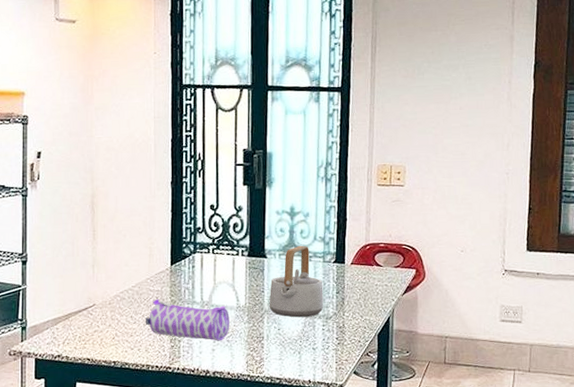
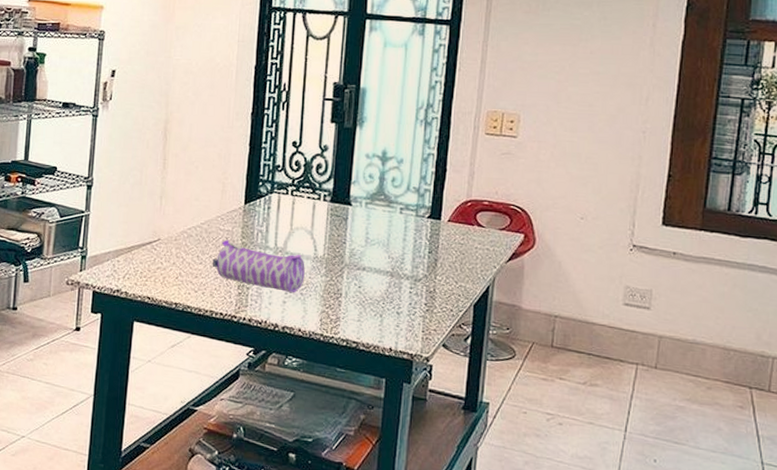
teapot: present [269,245,324,318] -> none [350,195,414,277]

